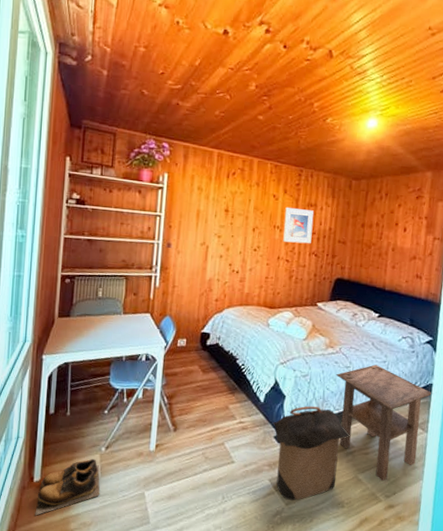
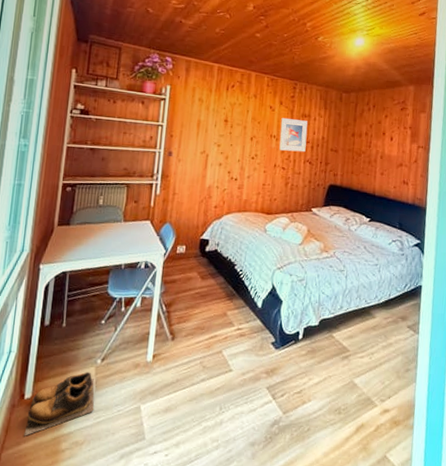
laundry hamper: present [273,406,350,501] -> none [270,310,345,409]
side table: present [335,364,433,482] -> none [330,268,423,386]

